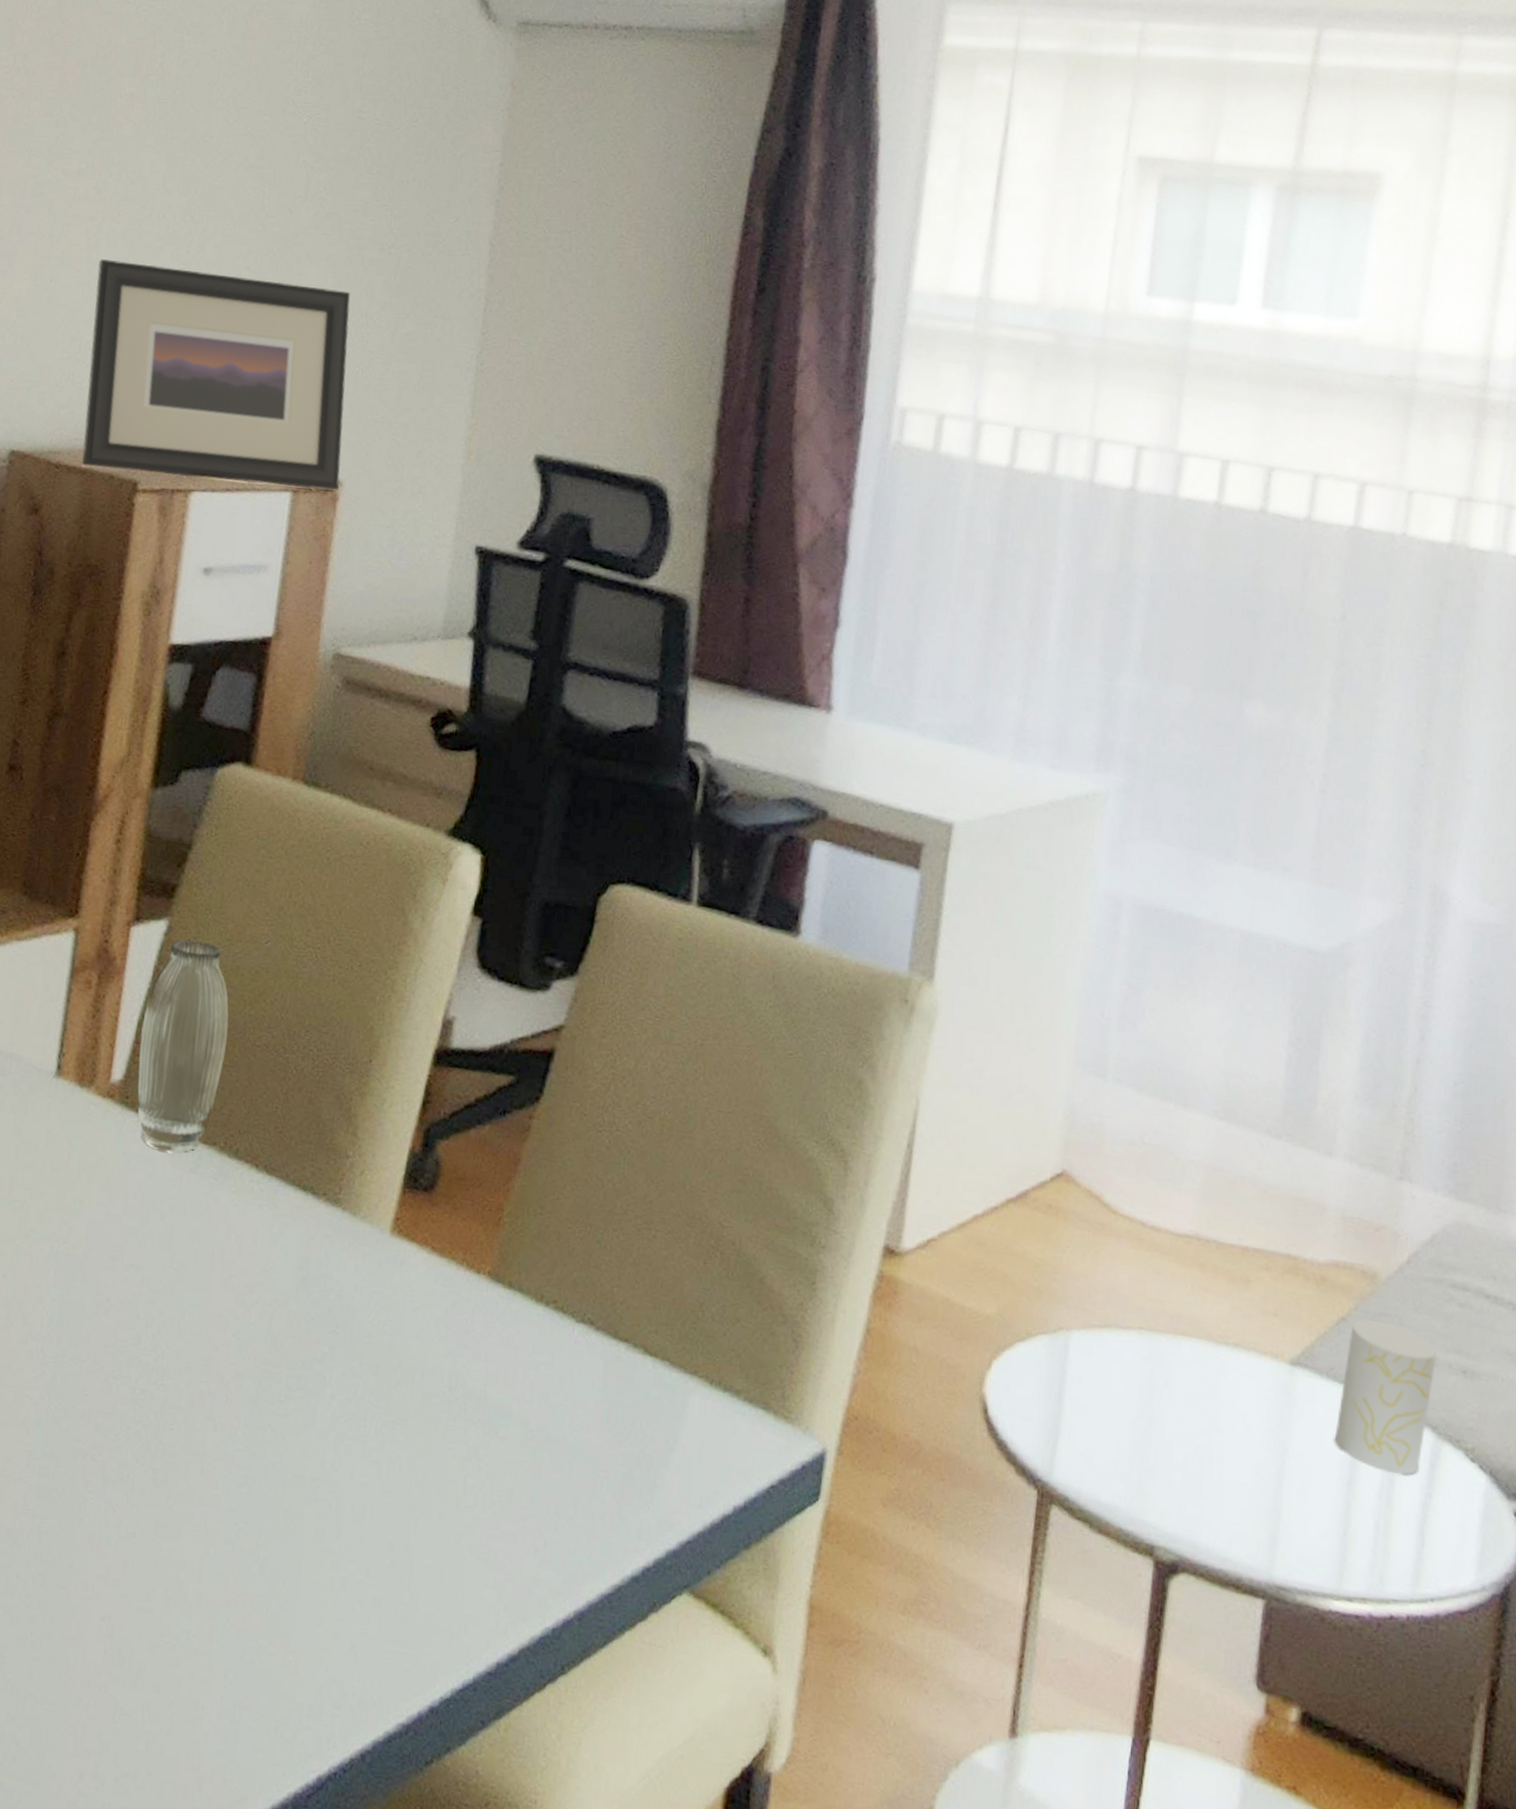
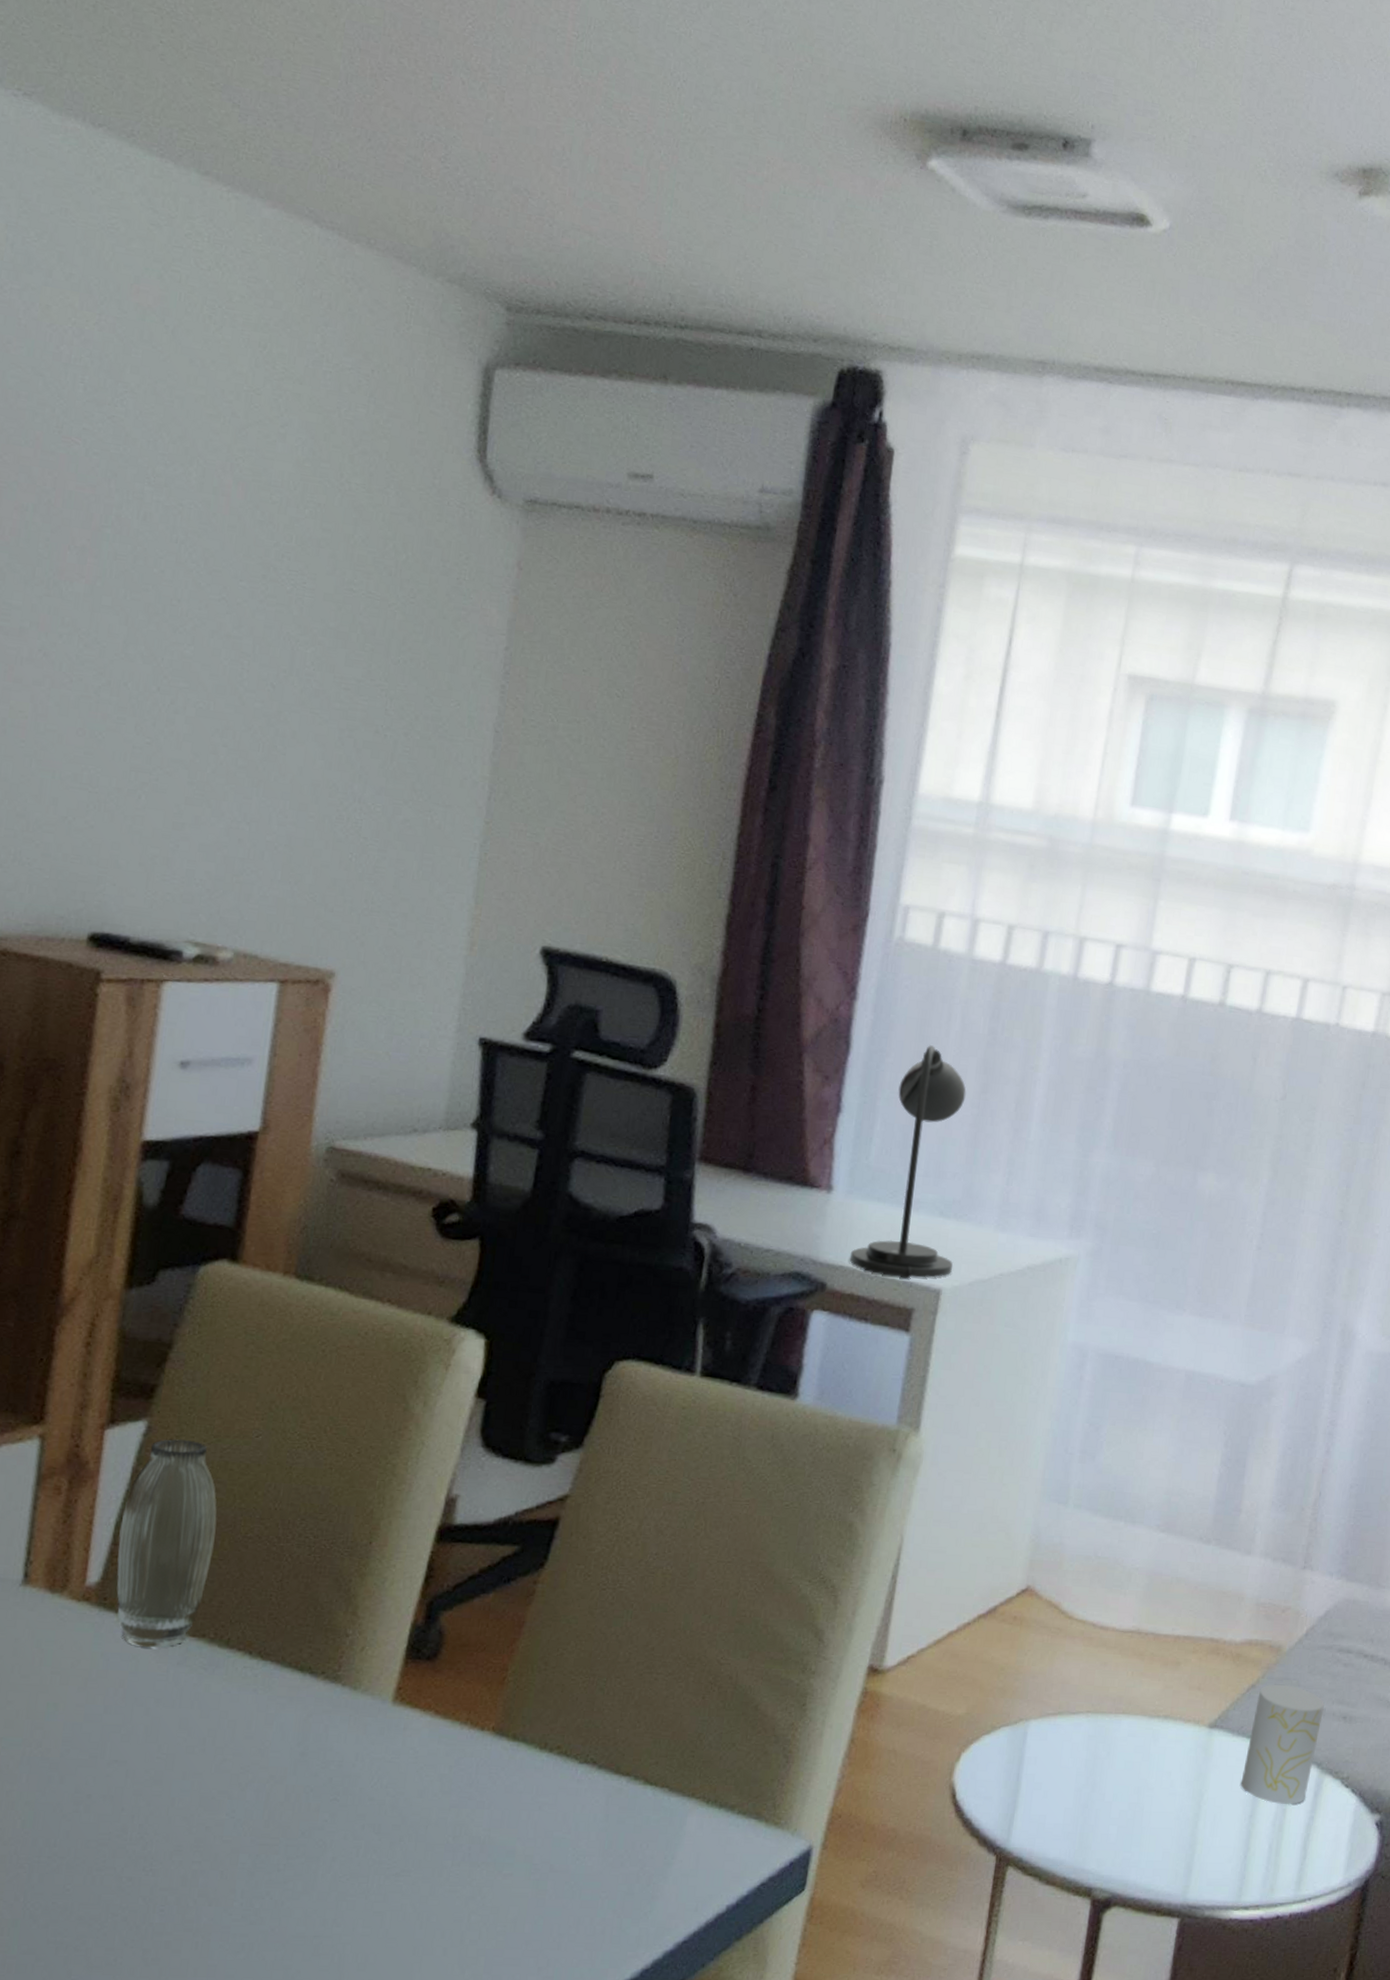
picture frame: present [81,259,350,491] -> none [33,729,342,982]
desk lamp: none [852,556,974,810] -> present [849,1045,966,1279]

